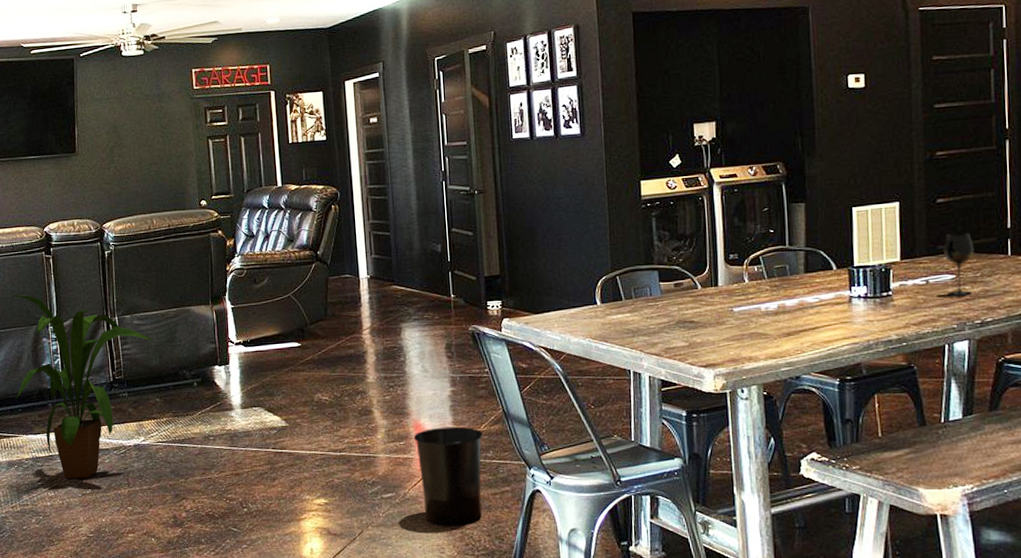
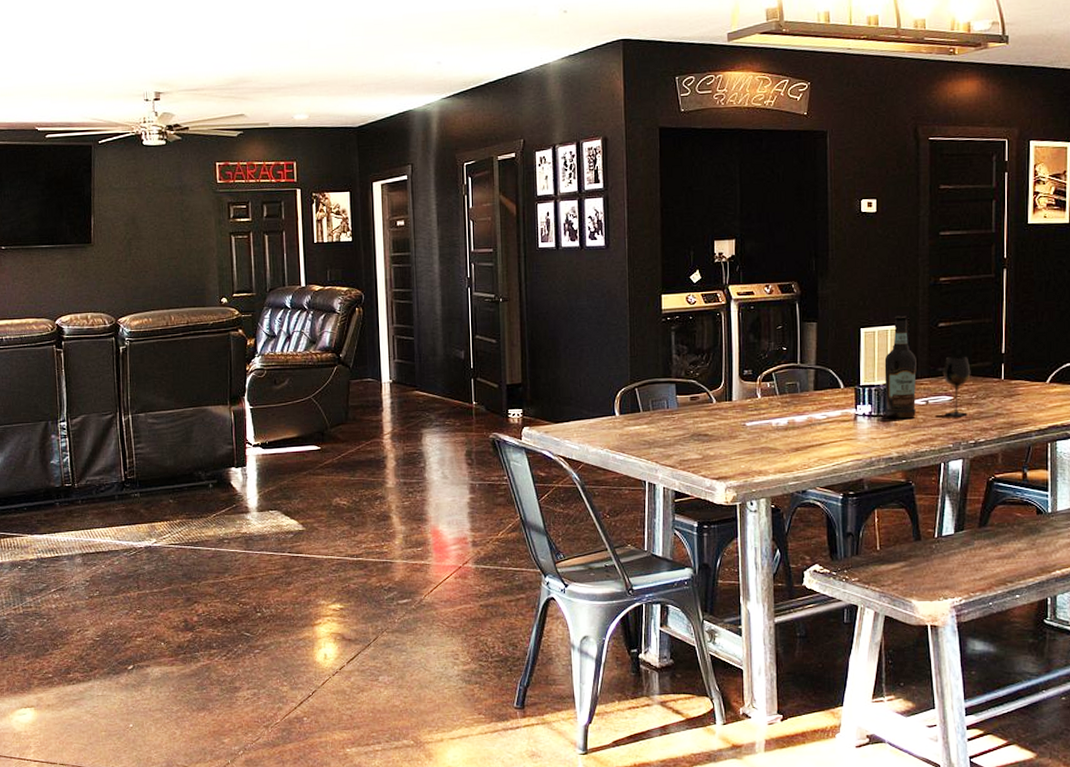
house plant: present [11,294,152,479] -> none [19,388,167,580]
waste bin: present [413,426,484,526] -> none [431,533,501,633]
root beer: none [879,194,916,300] -> present [884,317,917,419]

